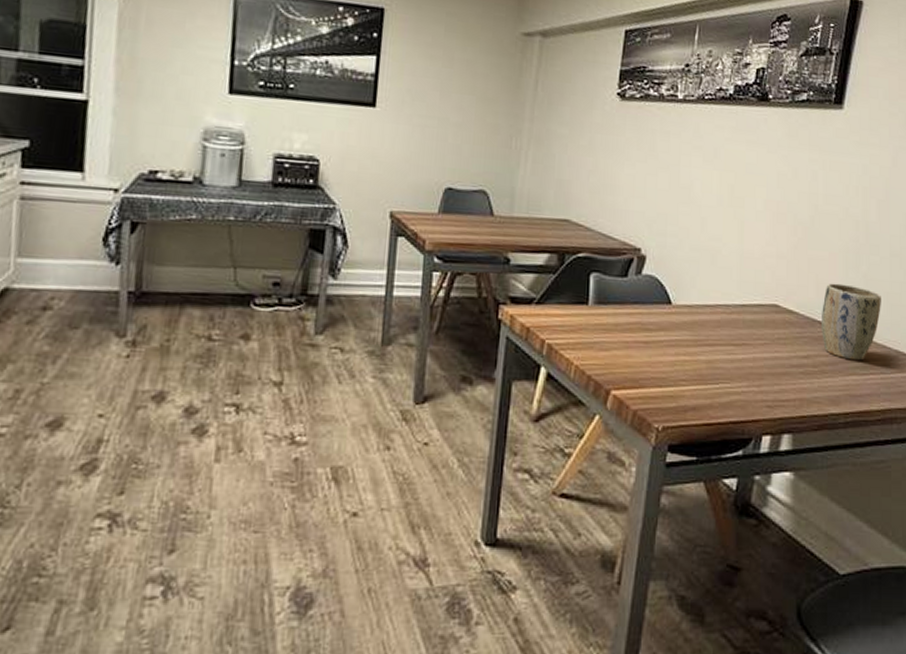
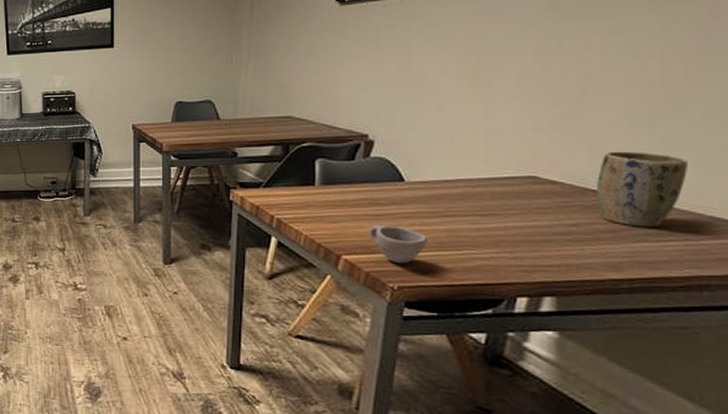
cup: none [637,354,690,400] -> present [368,225,427,264]

